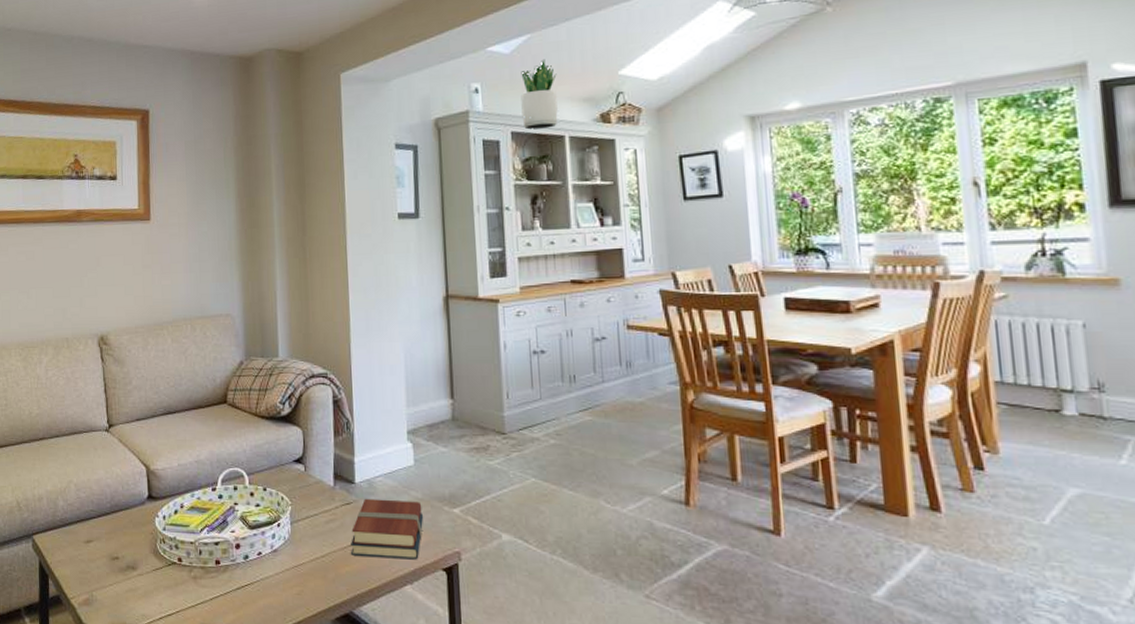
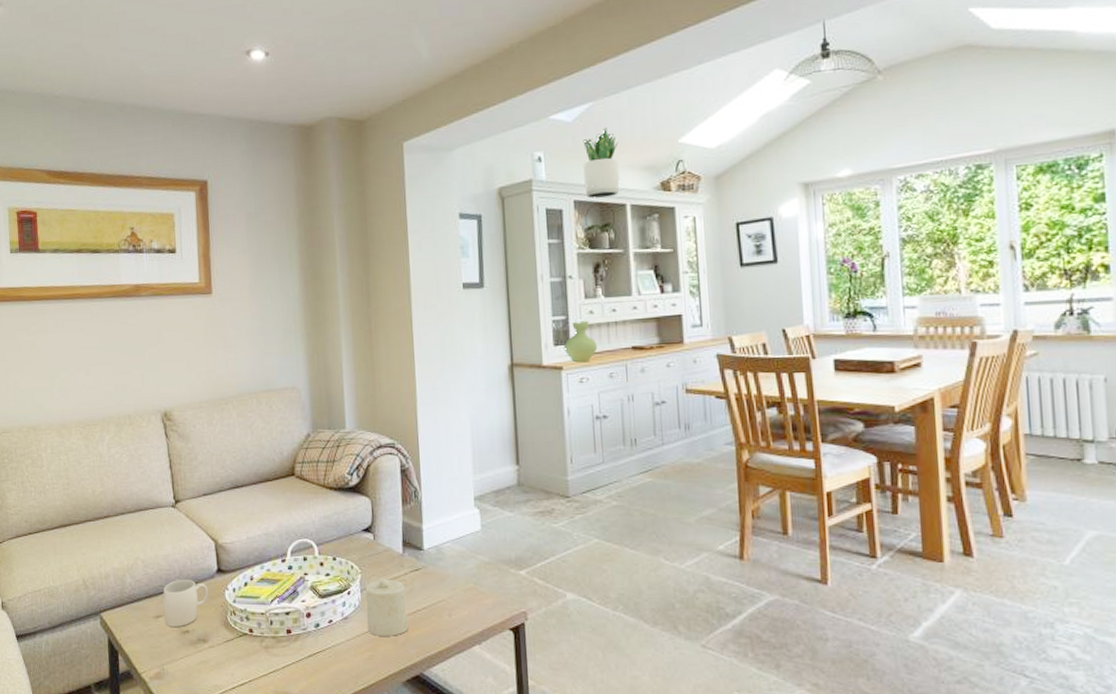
mug: none [93,504,138,553] -> present [162,579,208,627]
candle: none [295,510,338,572] -> present [365,577,408,636]
books: present [351,498,424,560] -> none [420,564,491,621]
ceramic jug: none [501,253,536,296] -> present [564,320,598,363]

